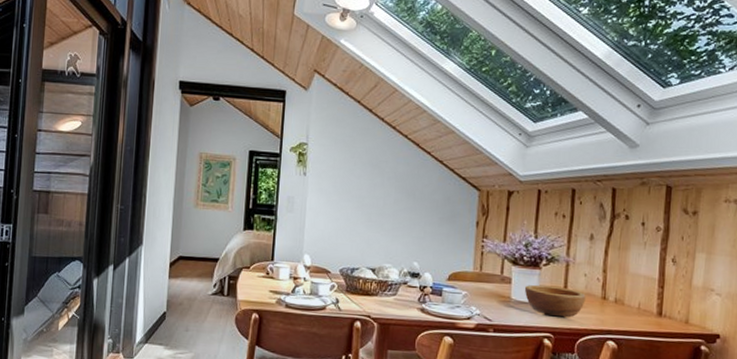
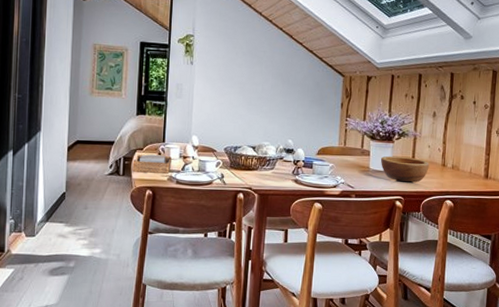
napkin holder: none [237,273,281,296] -> present [132,154,172,174]

